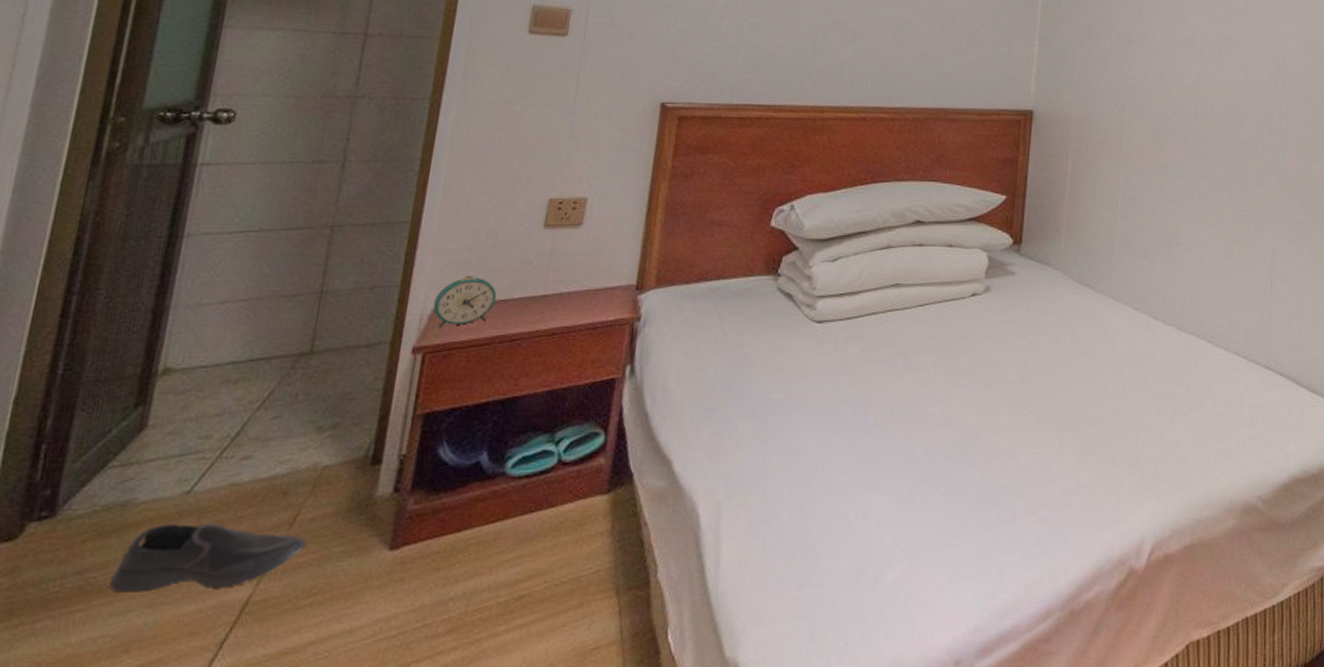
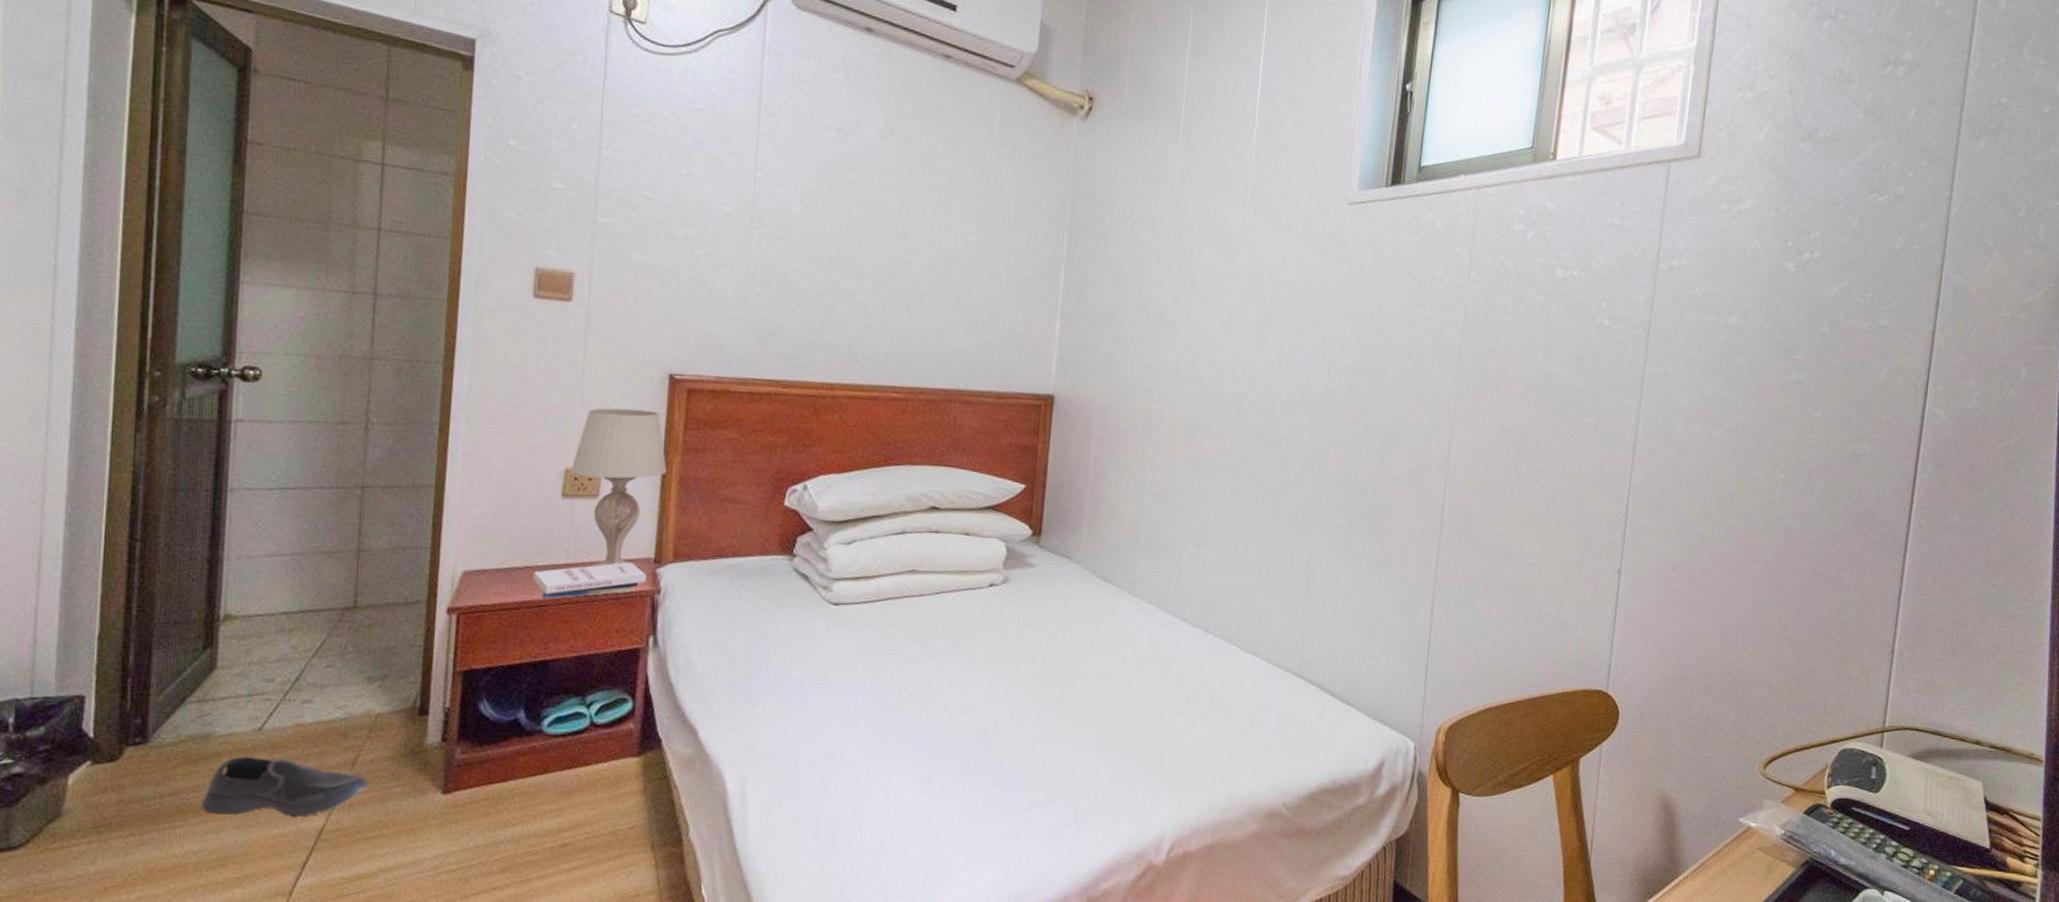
alarm clock: present [433,275,497,328] -> none [462,541,522,590]
books: none [507,290,628,332] -> present [533,562,647,599]
table lamp: none [554,137,654,297] -> present [570,408,667,567]

